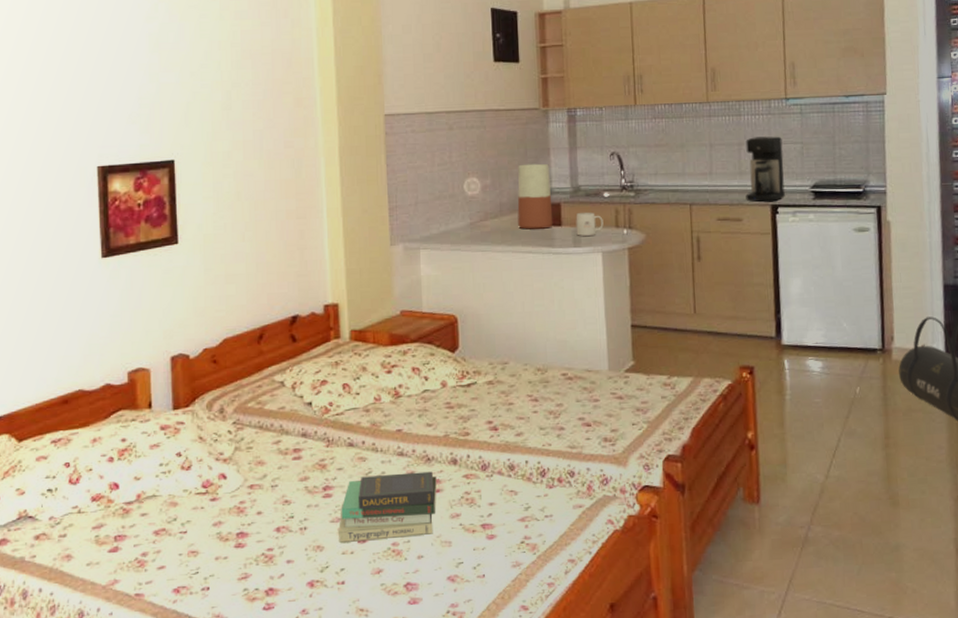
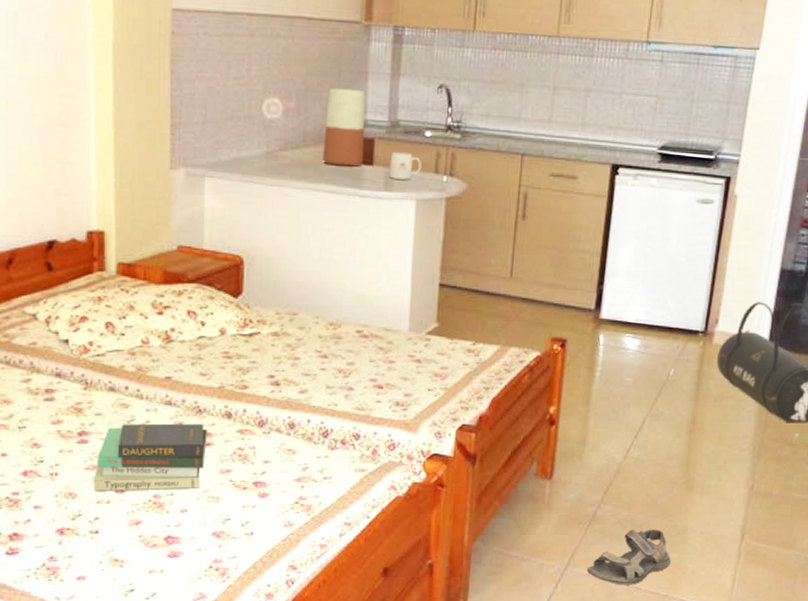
coffee maker: present [745,136,785,202] -> none [585,83,636,161]
sandal: none [807,547,890,609] -> present [586,528,671,585]

